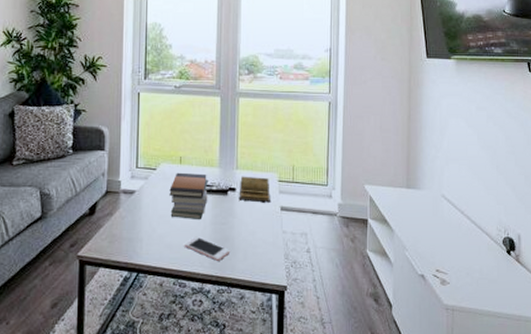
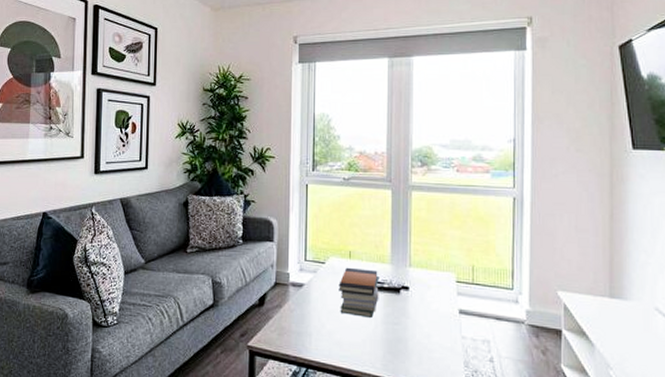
cell phone: present [184,236,230,261] -> none [354,335,404,363]
book: present [239,176,272,203] -> none [412,274,449,305]

